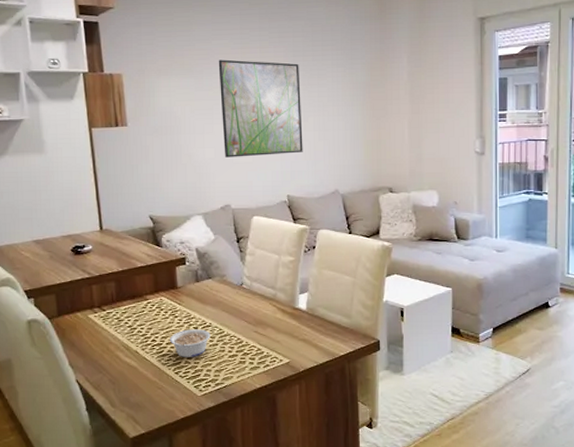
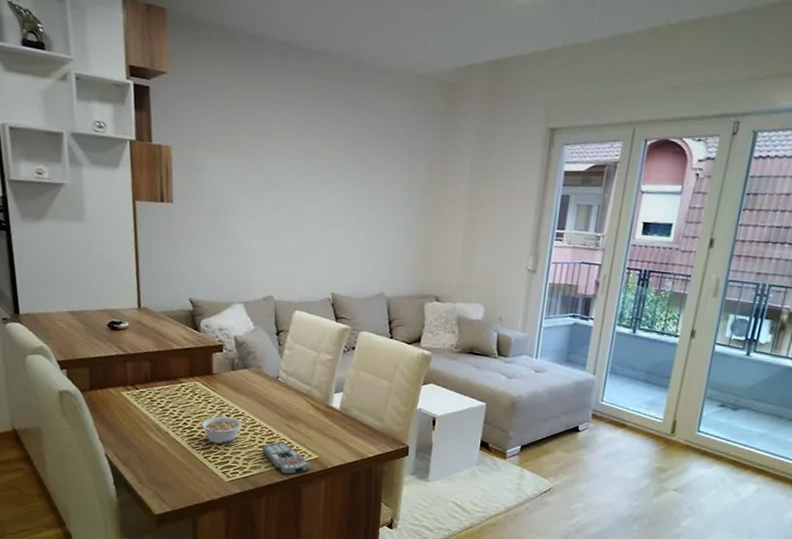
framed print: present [218,59,303,158] -> none [271,142,357,251]
remote control: none [233,350,284,383] -> present [263,442,312,475]

